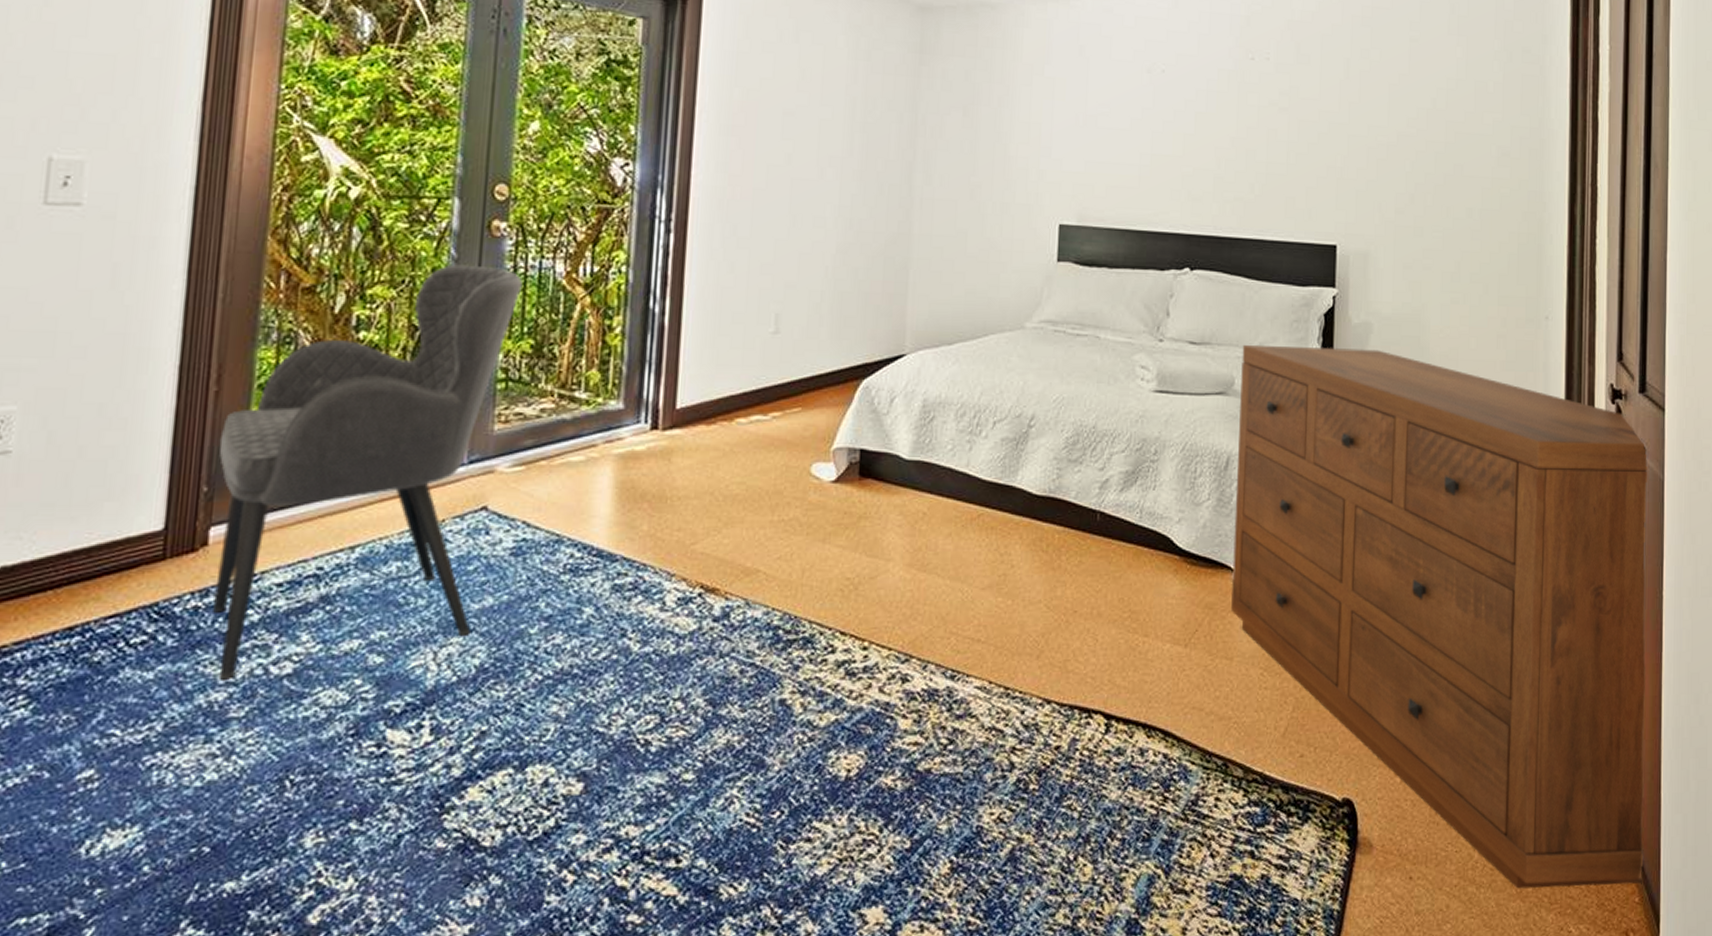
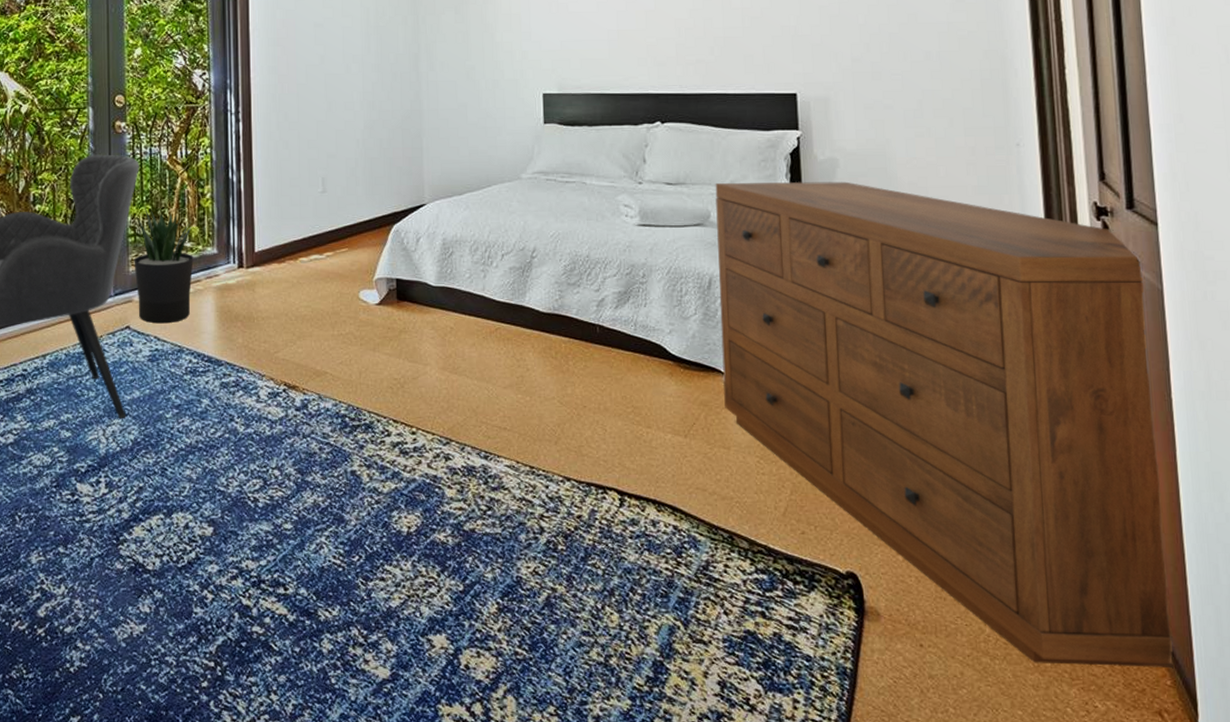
planter: none [501,339,591,504] -> present [134,205,194,324]

